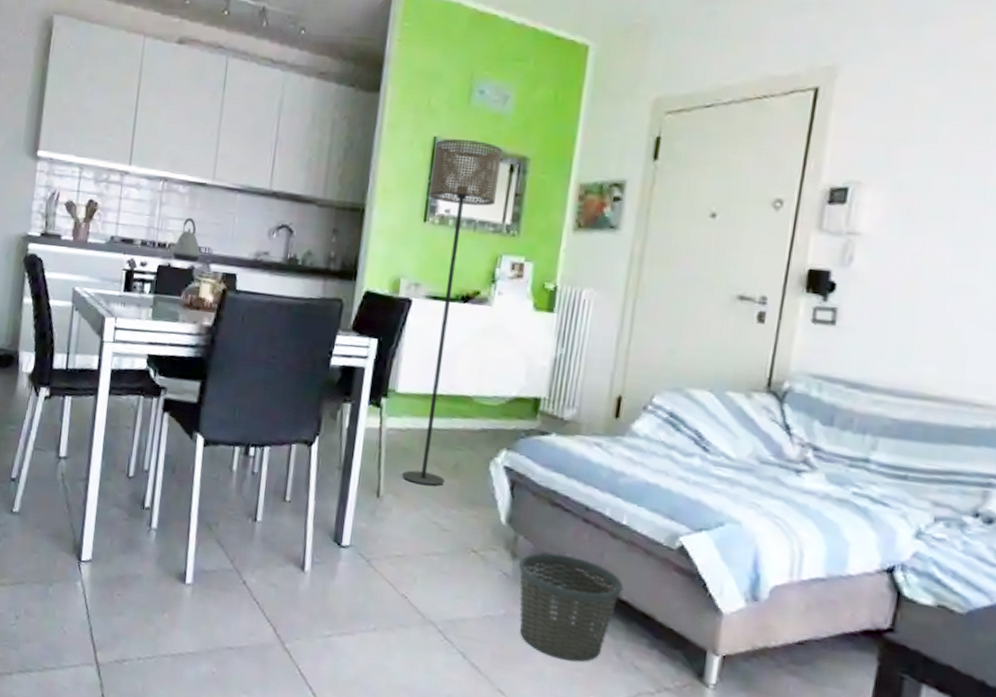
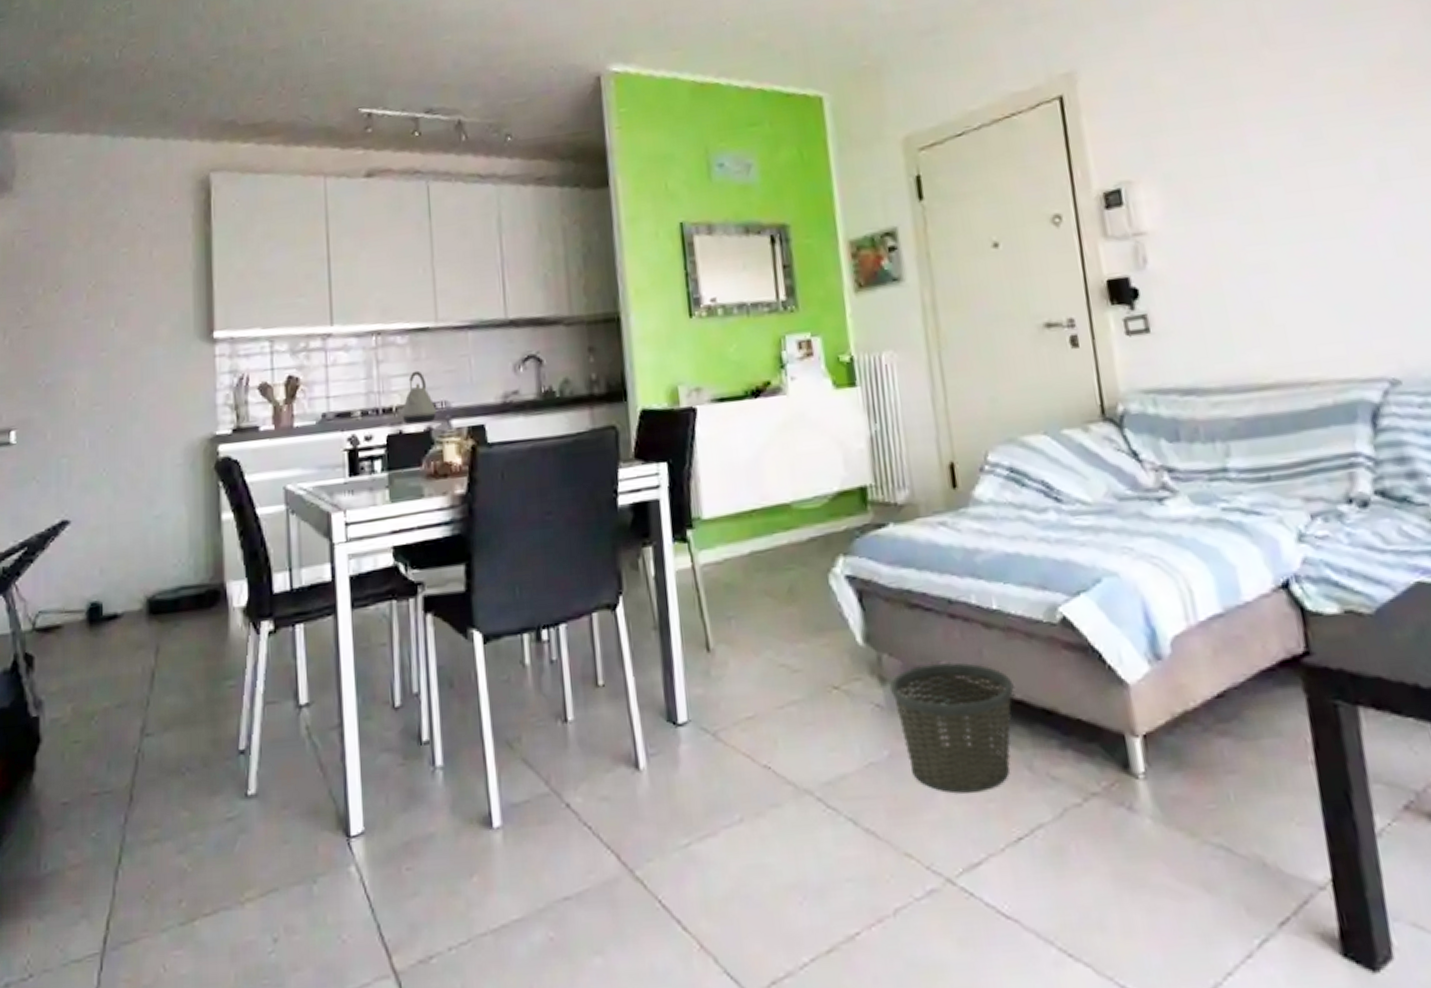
floor lamp: present [401,139,502,486] -> none [683,217,783,624]

